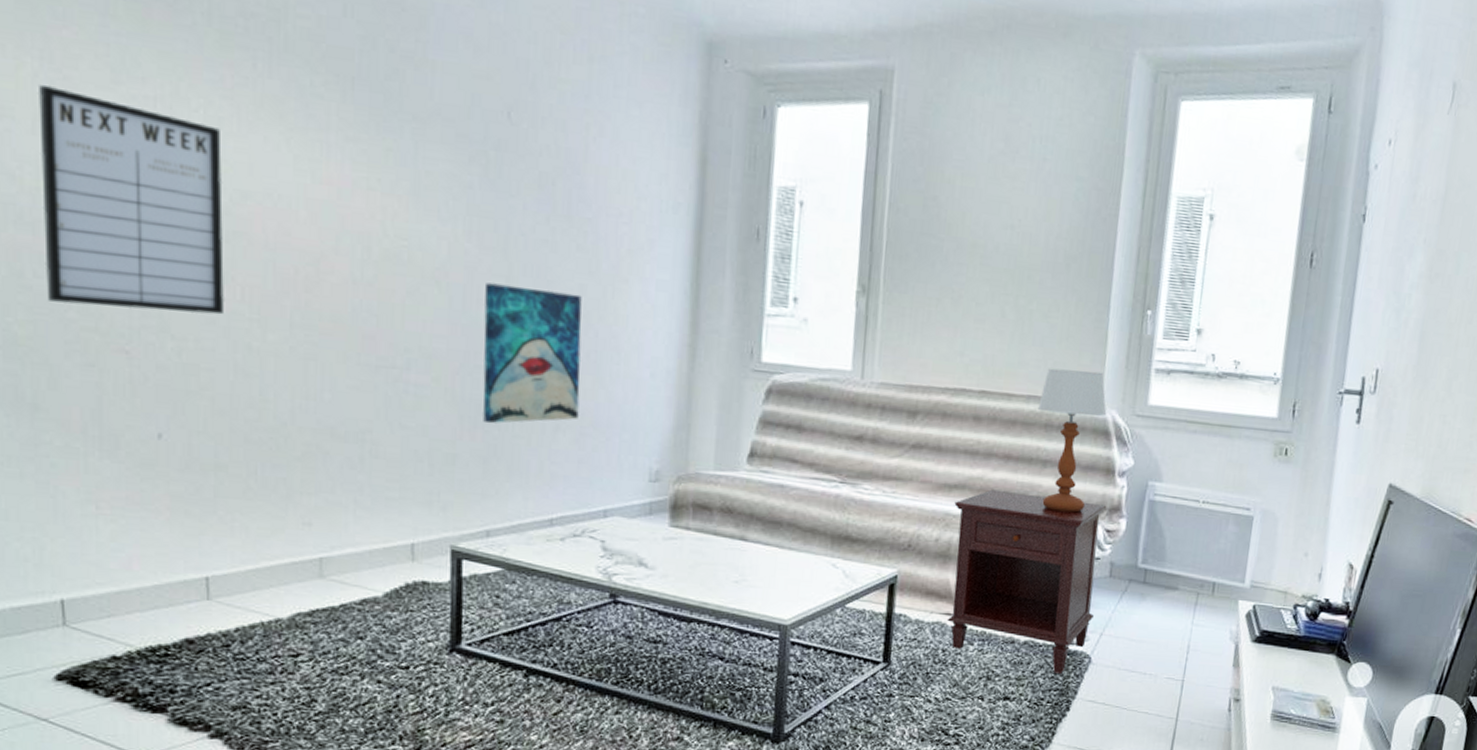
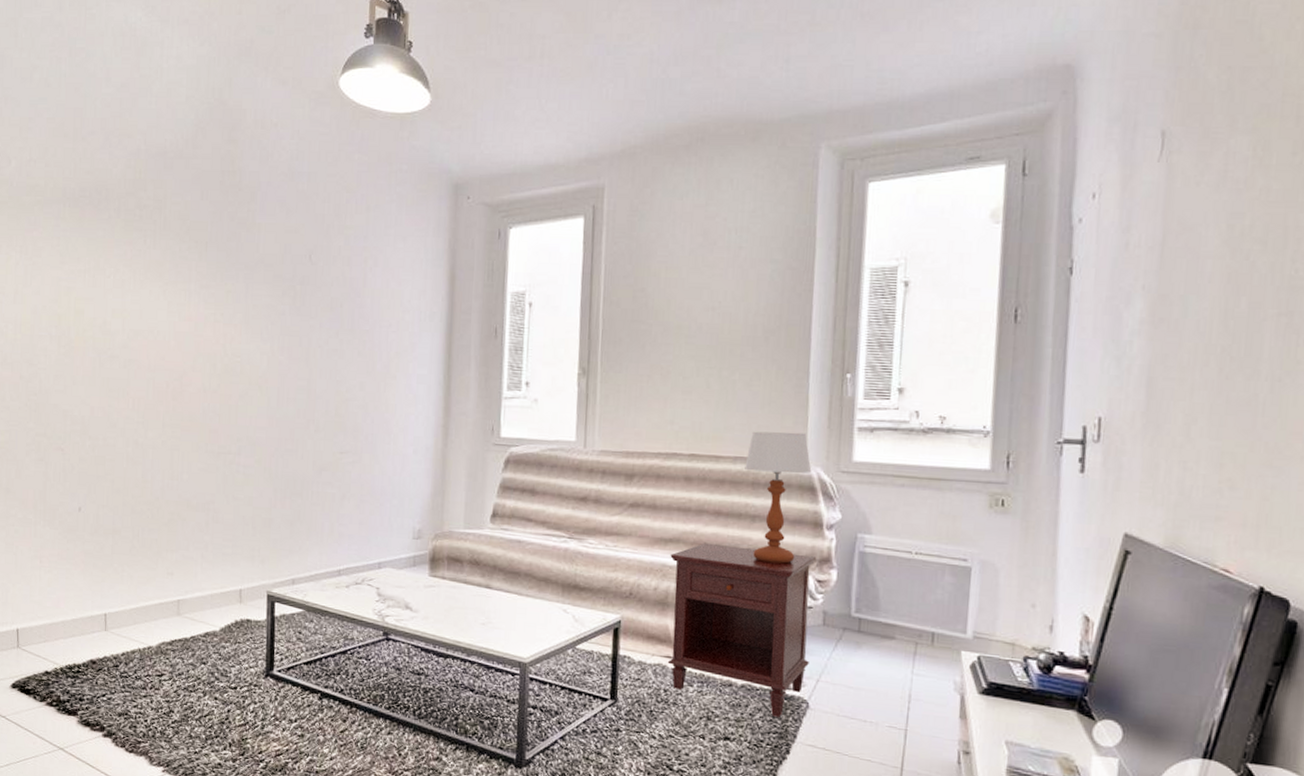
writing board: present [39,85,224,315] -> none [17,270,123,420]
wall art: present [483,283,582,424] -> none [290,385,362,495]

